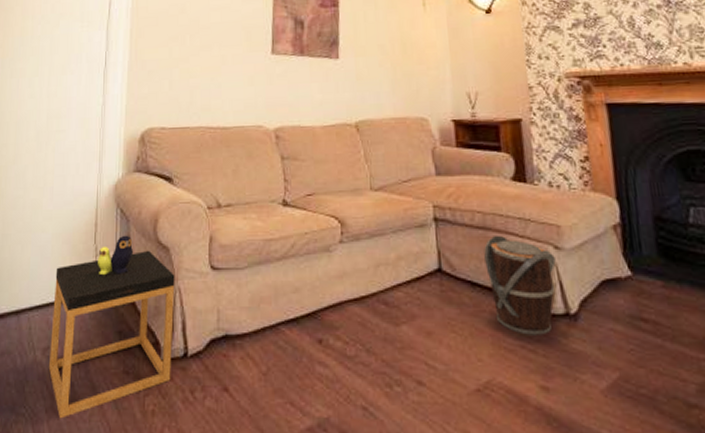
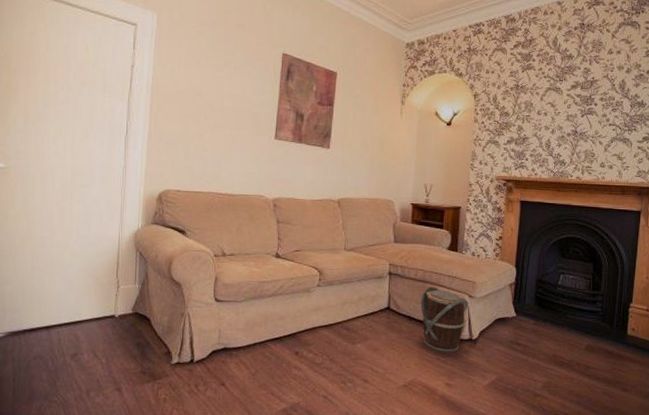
side table: present [48,235,175,419] -> none [76,272,185,404]

